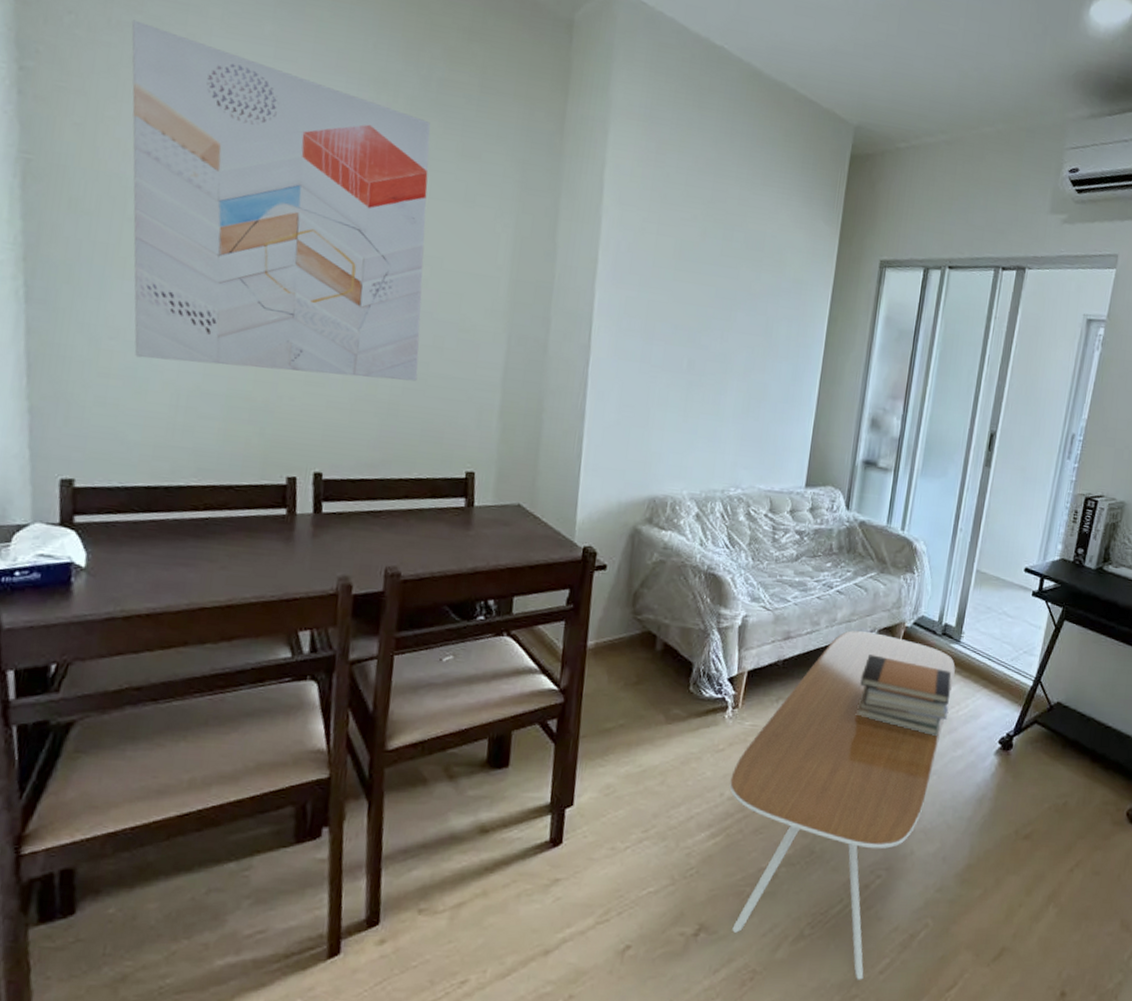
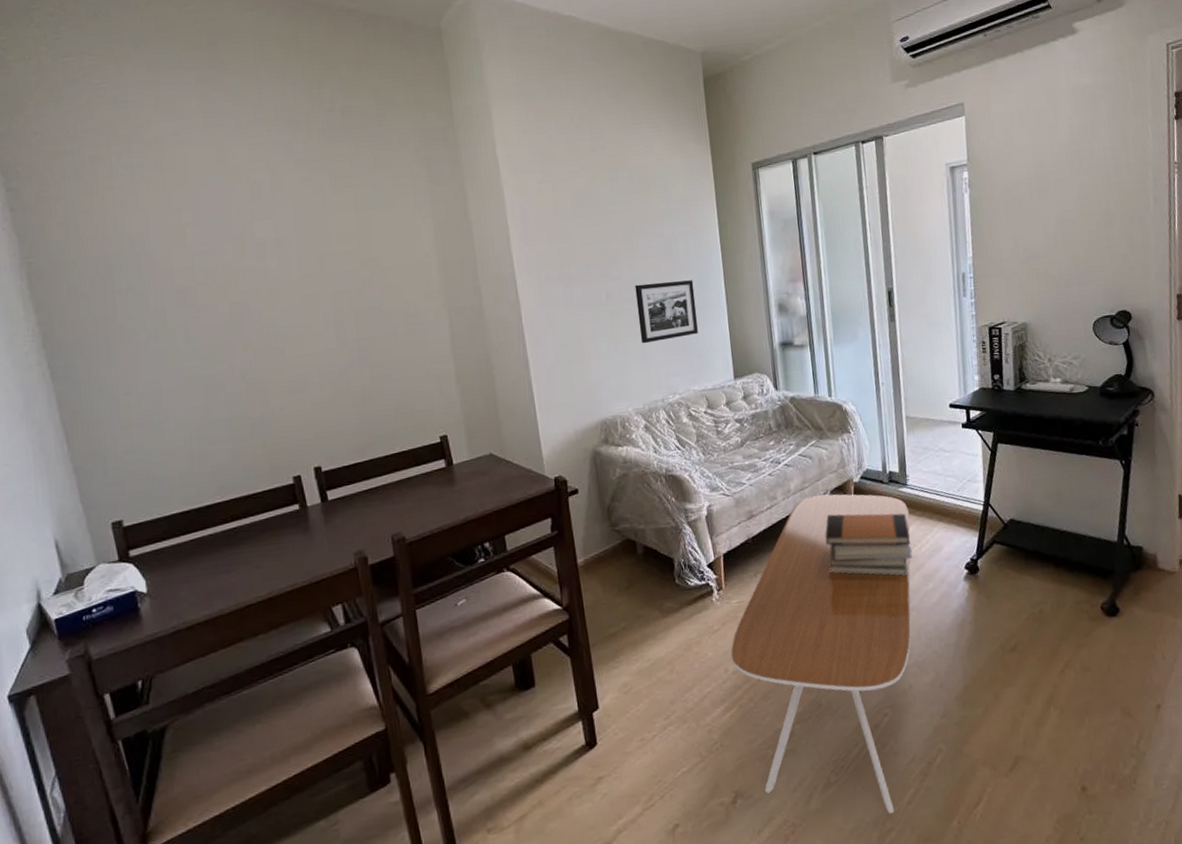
wall art: present [131,20,431,382] -> none [85,126,381,405]
picture frame: none [714,359,787,429] -> present [635,280,699,344]

